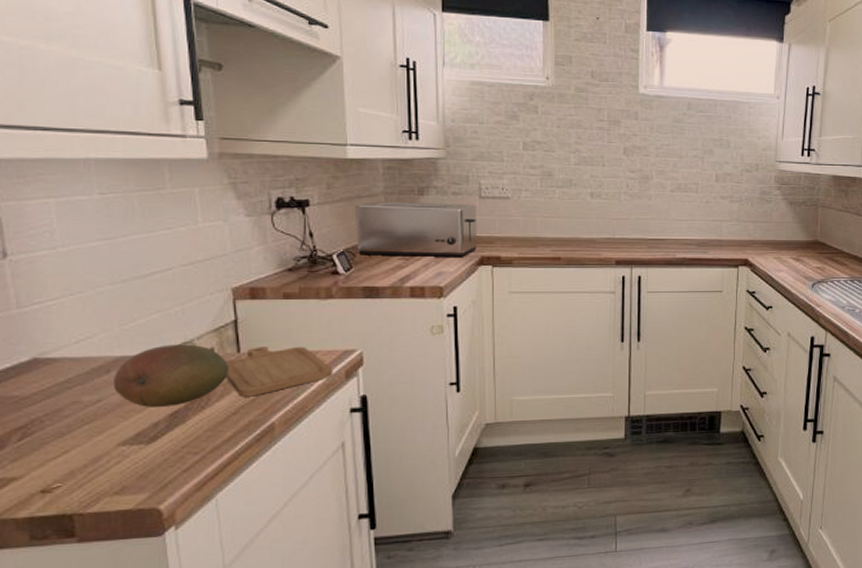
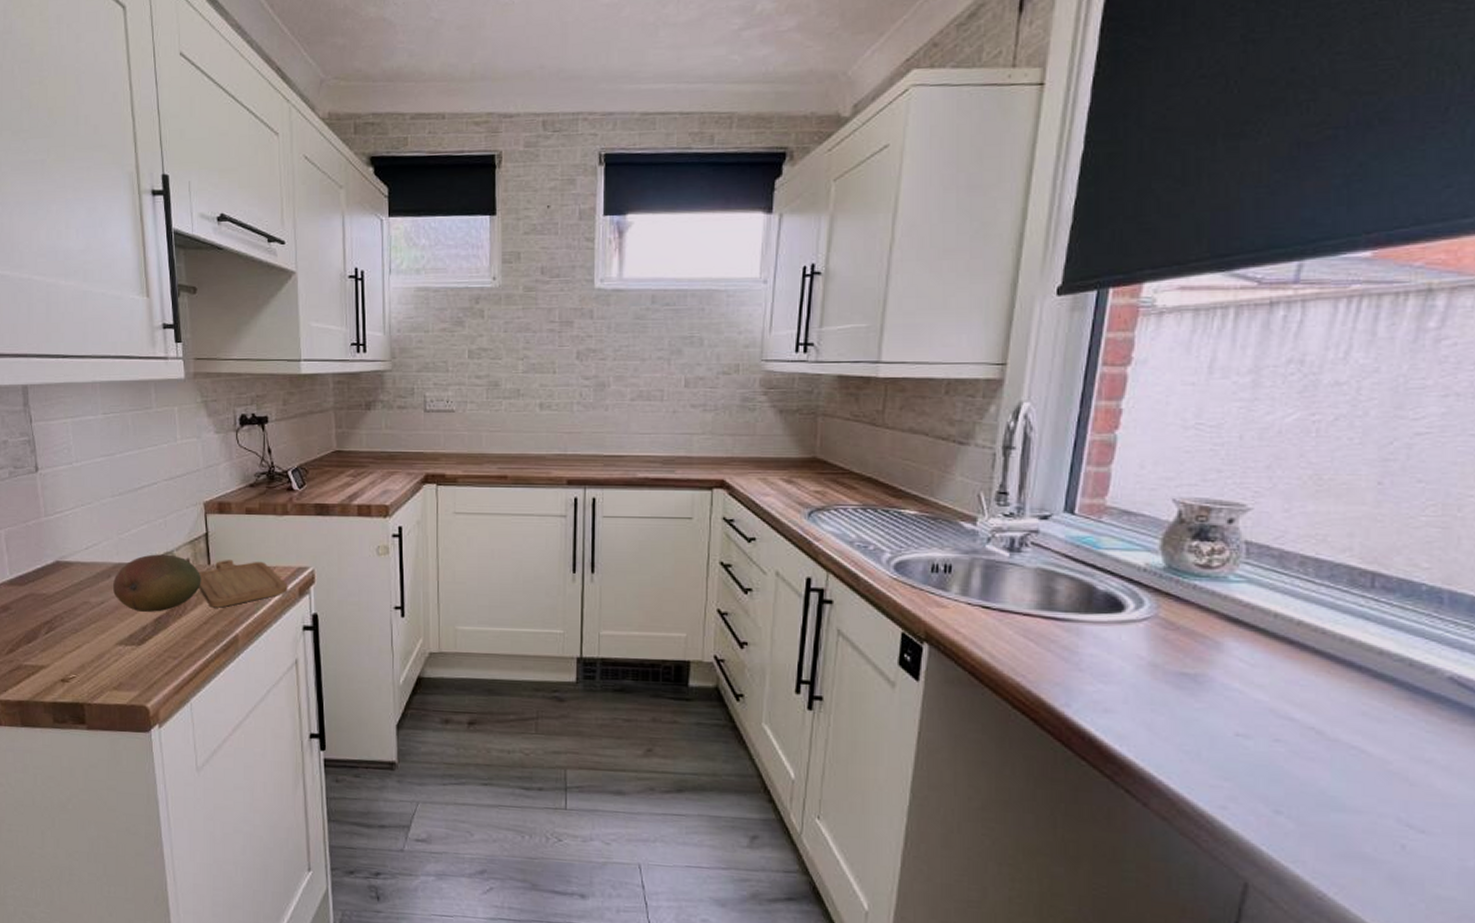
toaster: present [354,200,477,258] -> none [307,416,422,475]

